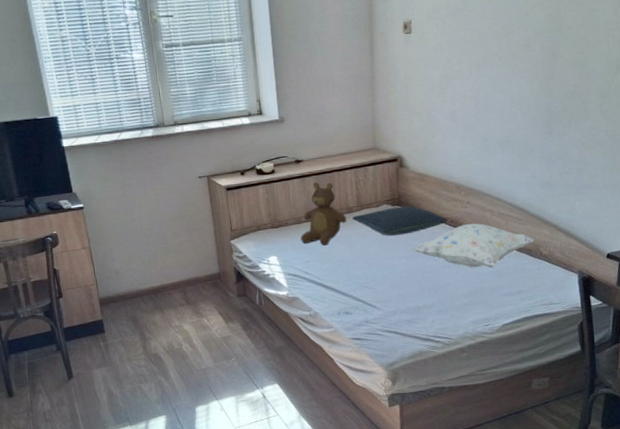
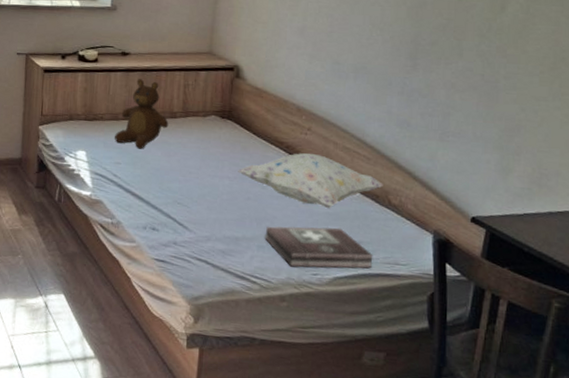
pillow: present [352,205,447,236] -> none [175,120,282,153]
first aid kit: none [442,282,532,323] -> present [264,226,373,269]

